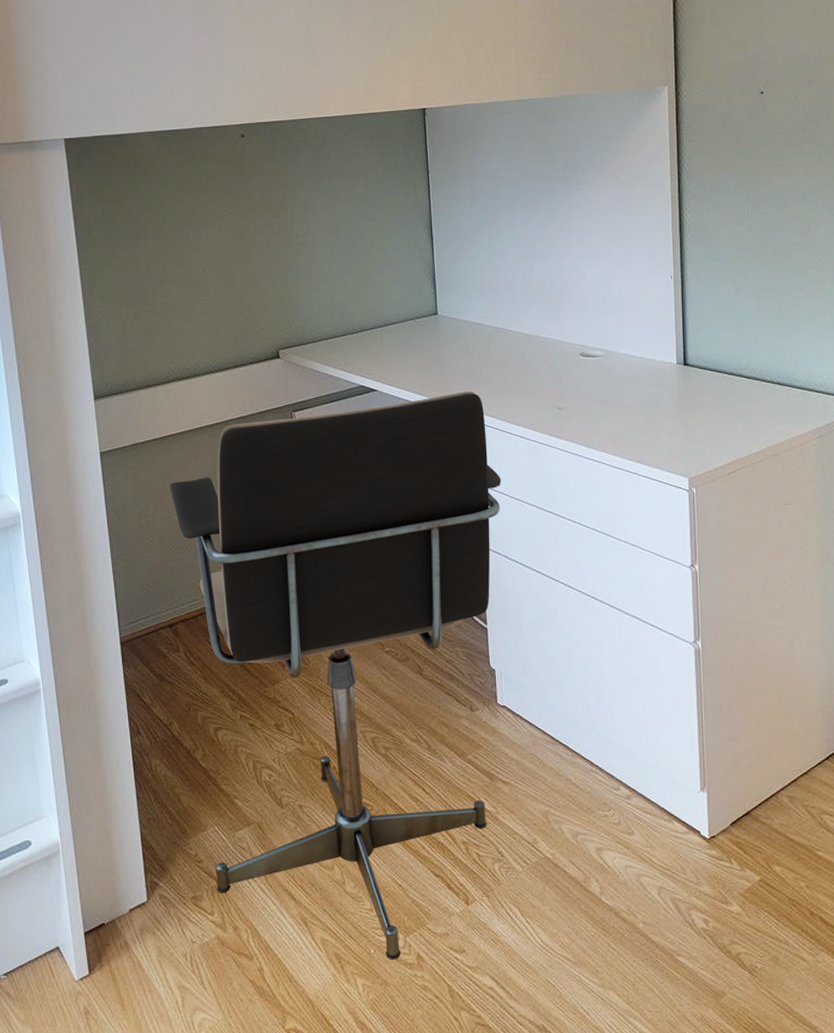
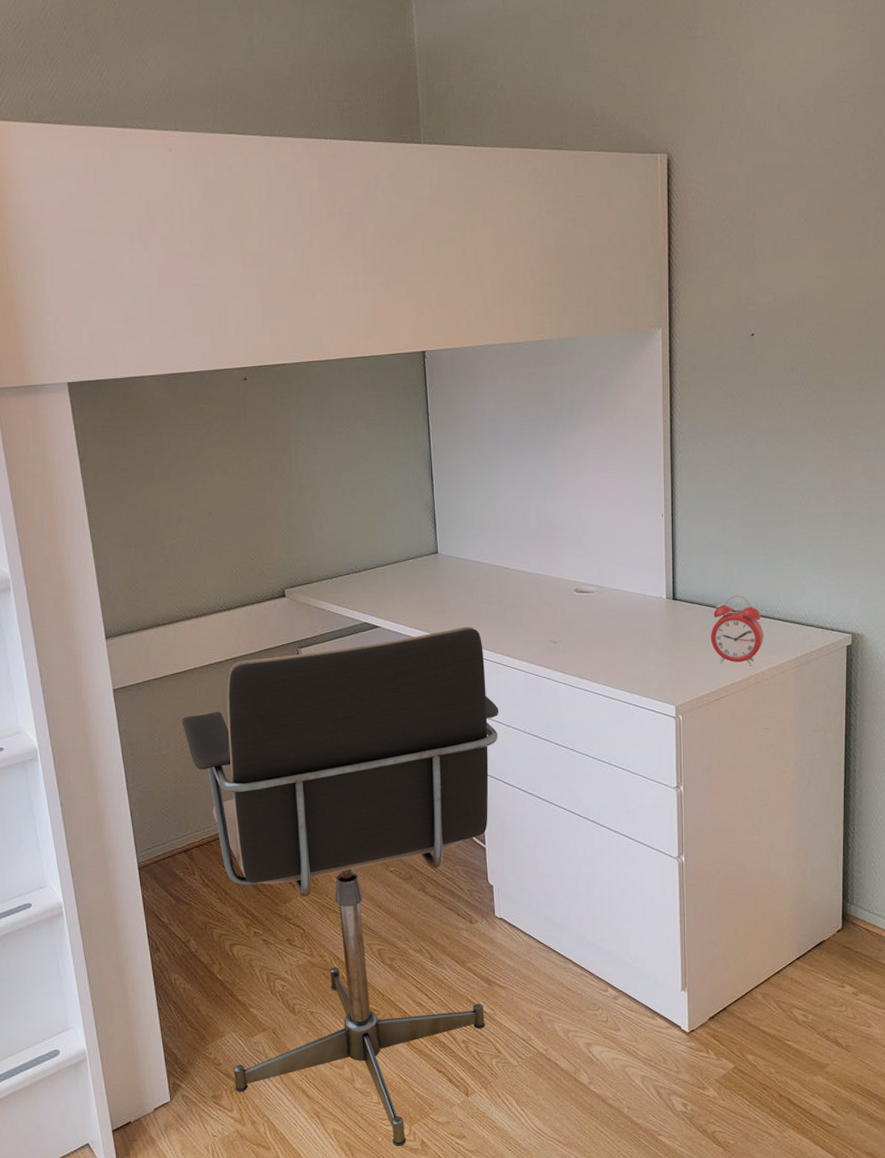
alarm clock: none [724,361,781,437] -> present [710,595,764,666]

